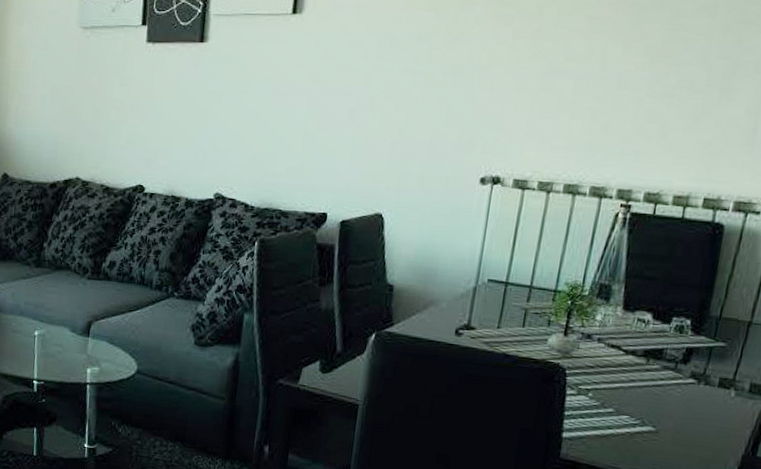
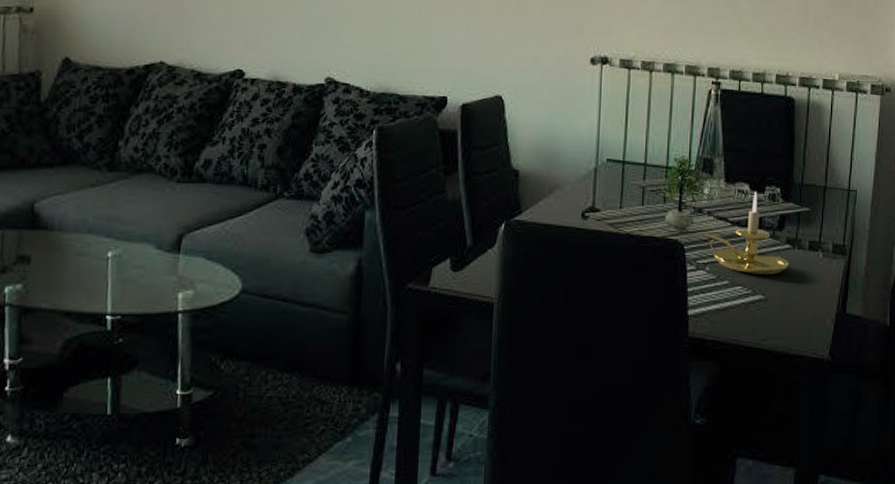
candle holder: none [591,321,691,408] -> present [705,191,789,275]

